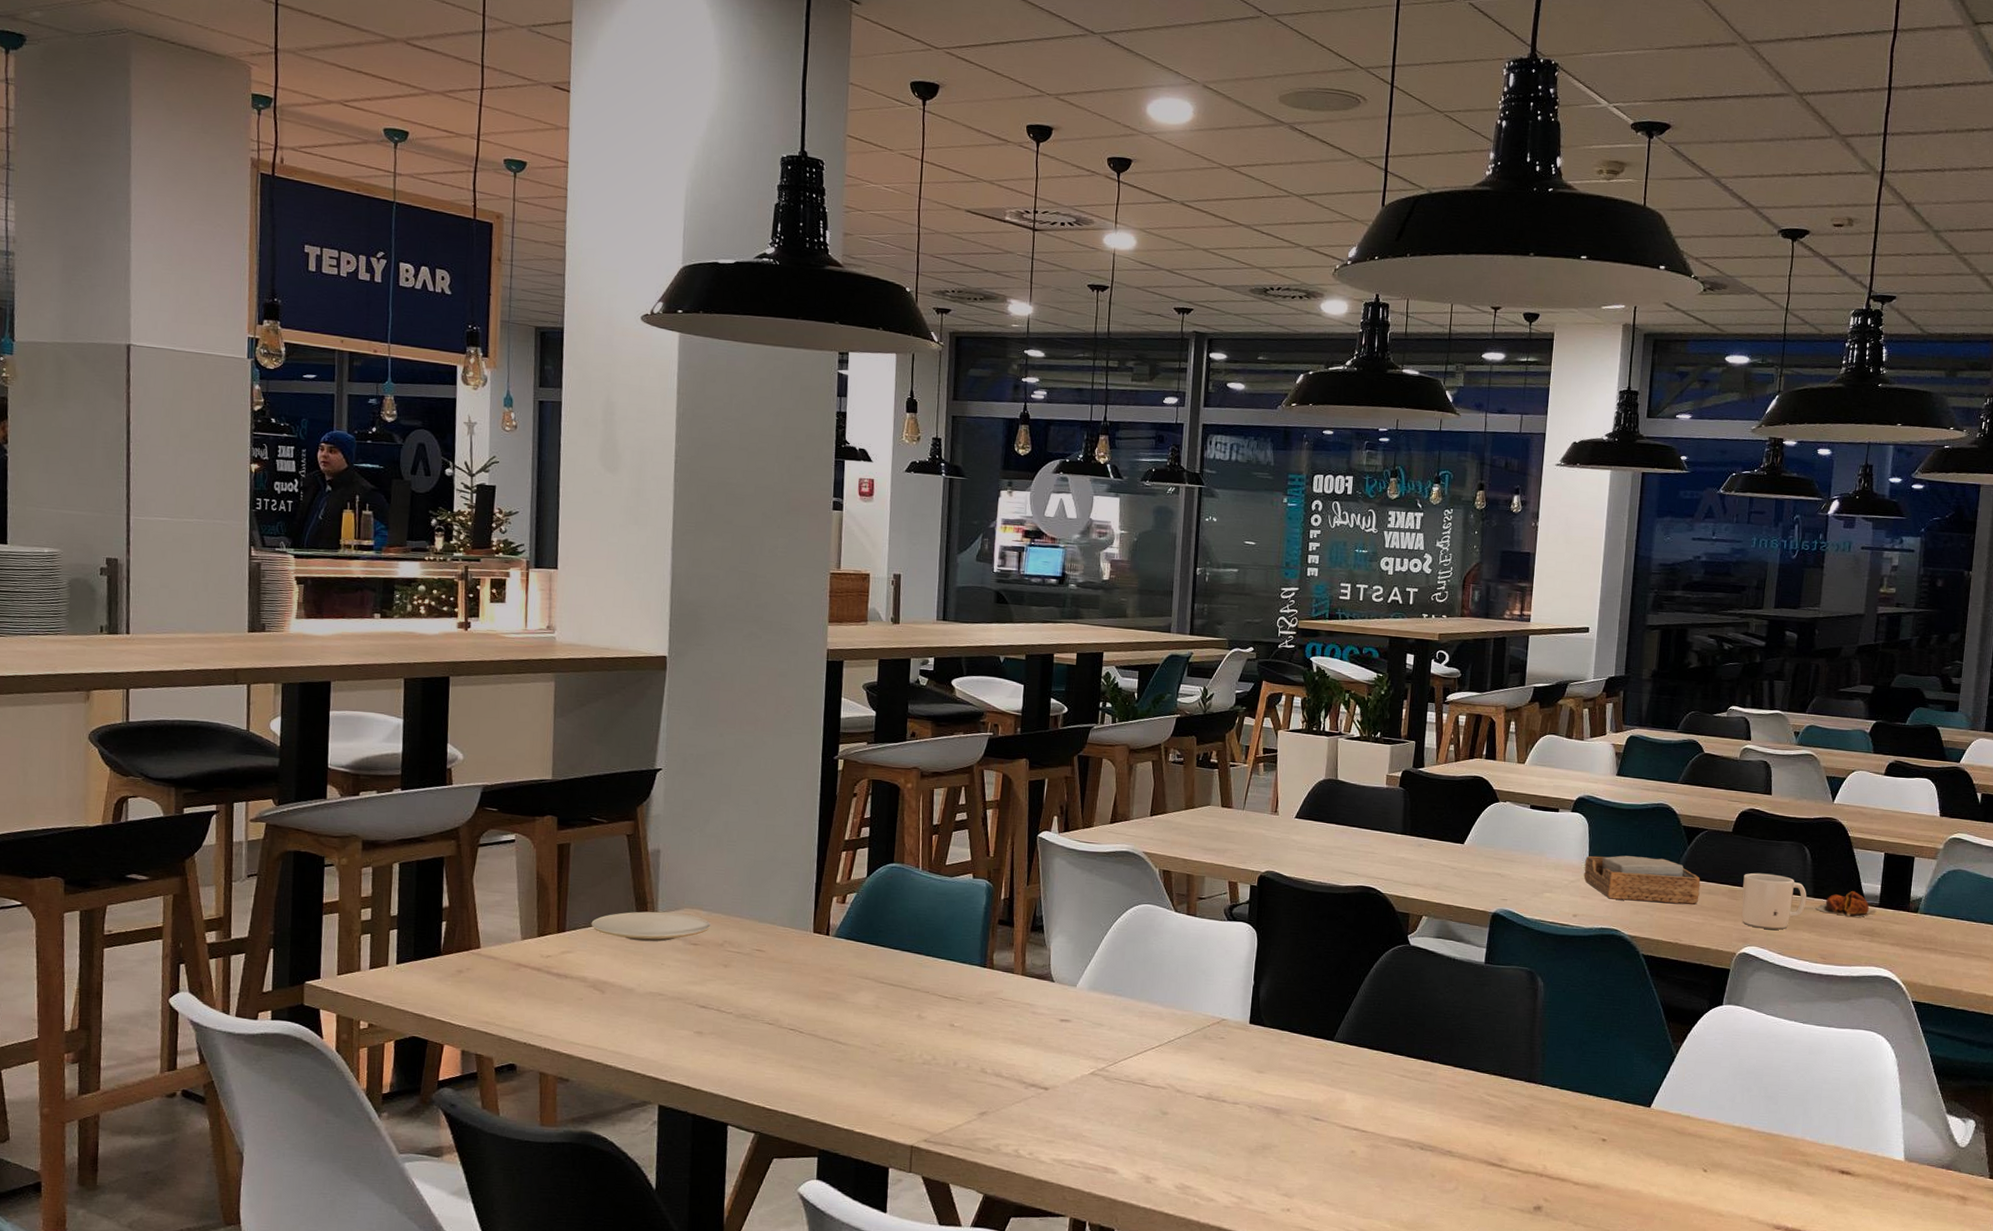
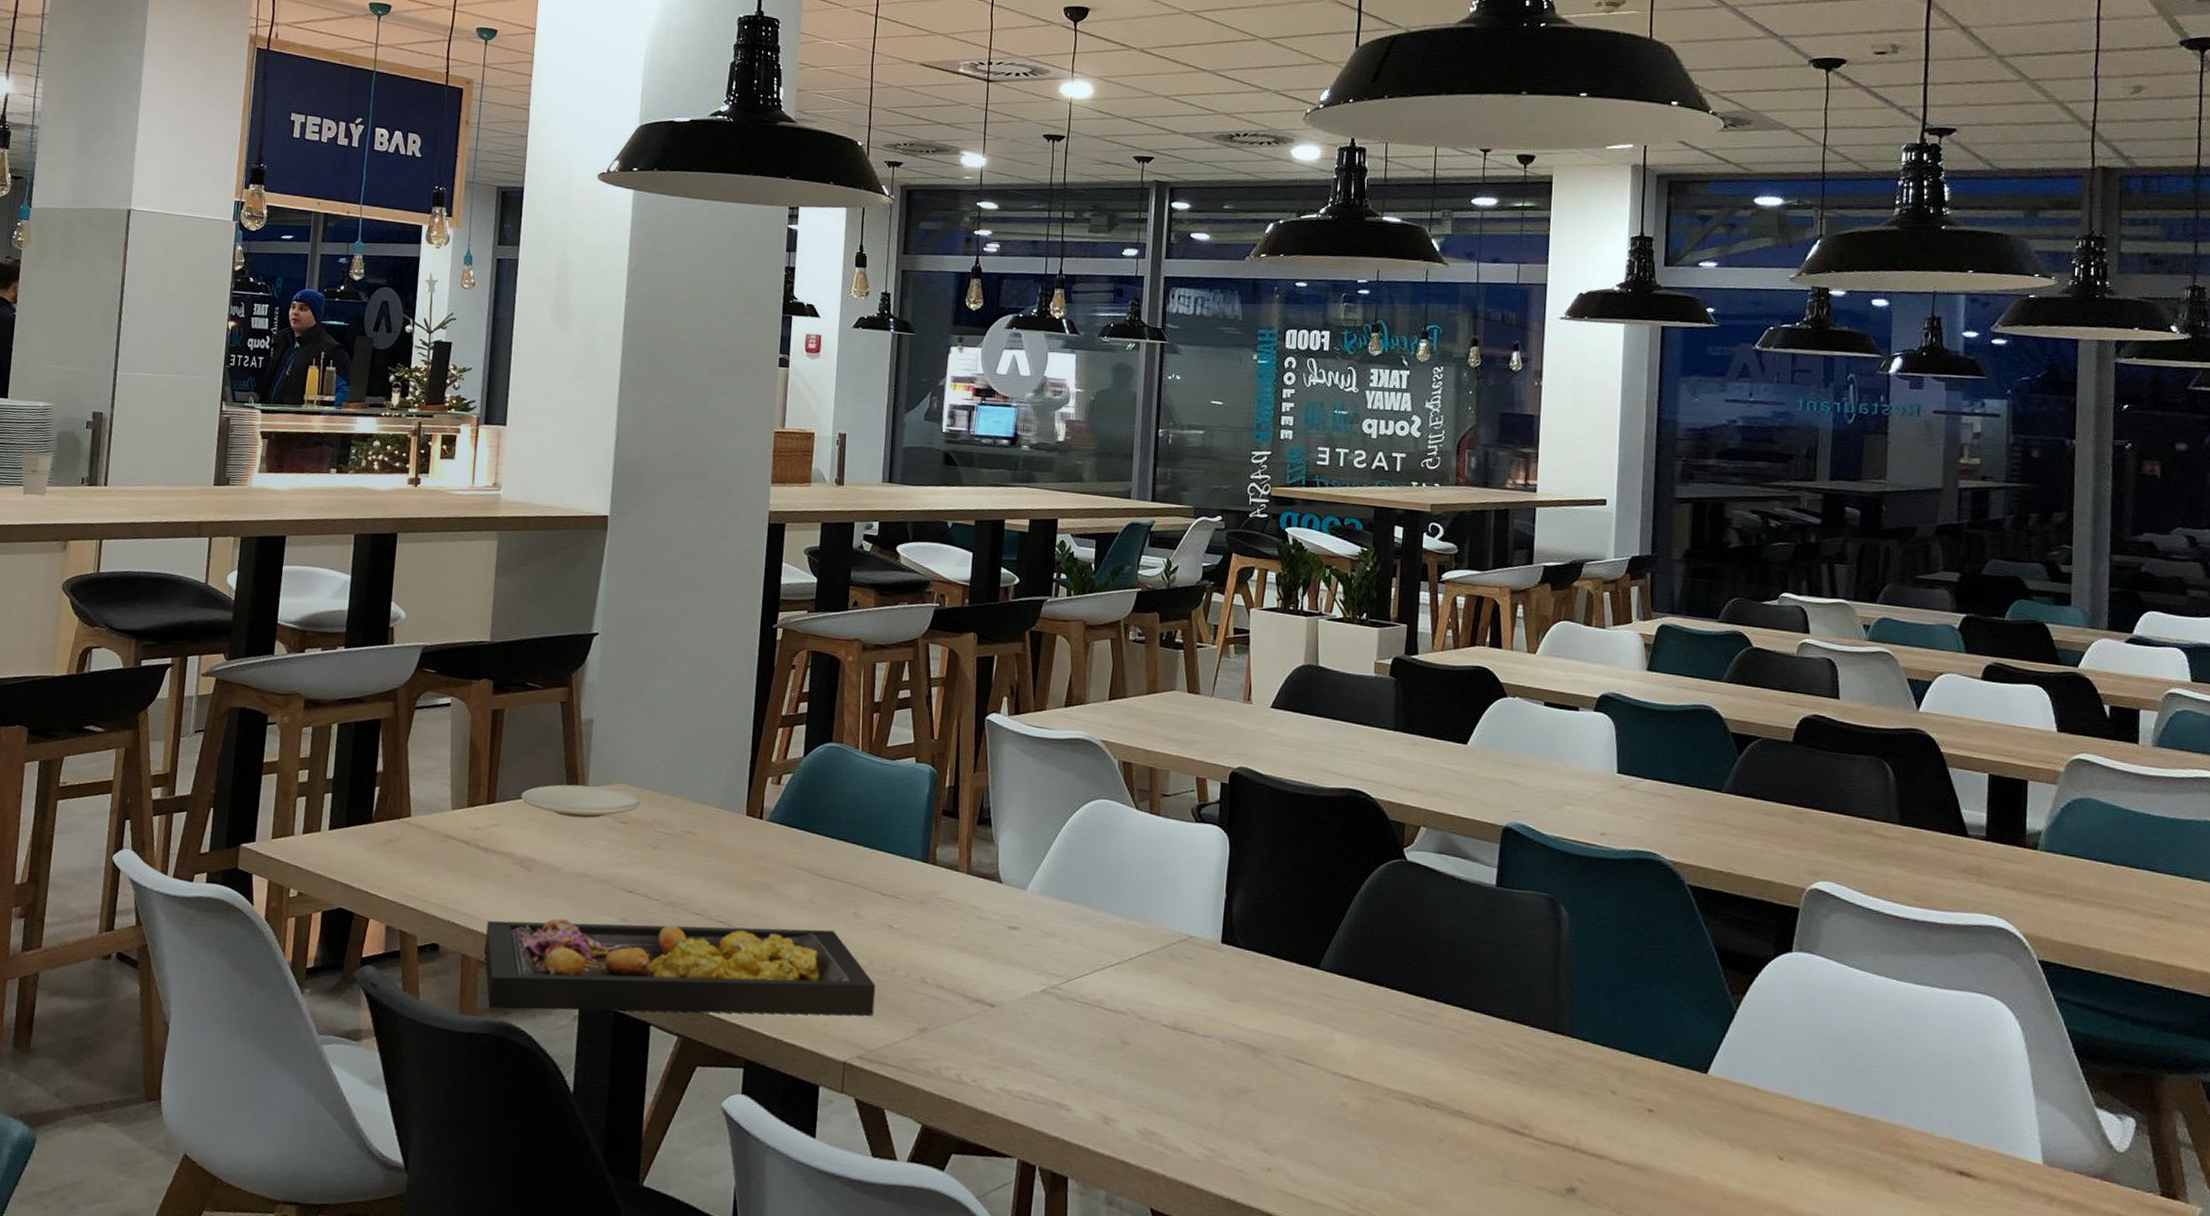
cup: none [27,599,67,647] -> present [20,451,55,498]
food tray: none [561,1031,940,1120] -> present [484,918,876,1016]
napkin holder: present [1584,855,1701,905] -> none [1612,764,1756,827]
mug: present [1741,872,1807,930] -> none [1809,792,1892,863]
empanada: present [1816,891,1877,918] -> none [1904,819,1984,853]

